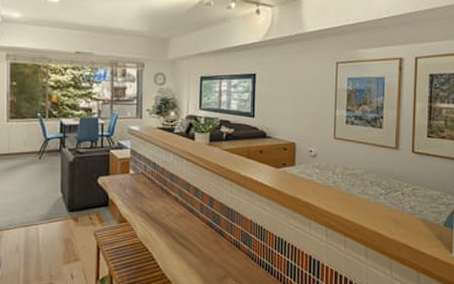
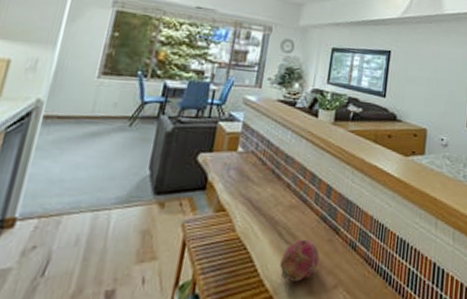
fruit: none [177,241,210,274] -> present [280,239,320,282]

